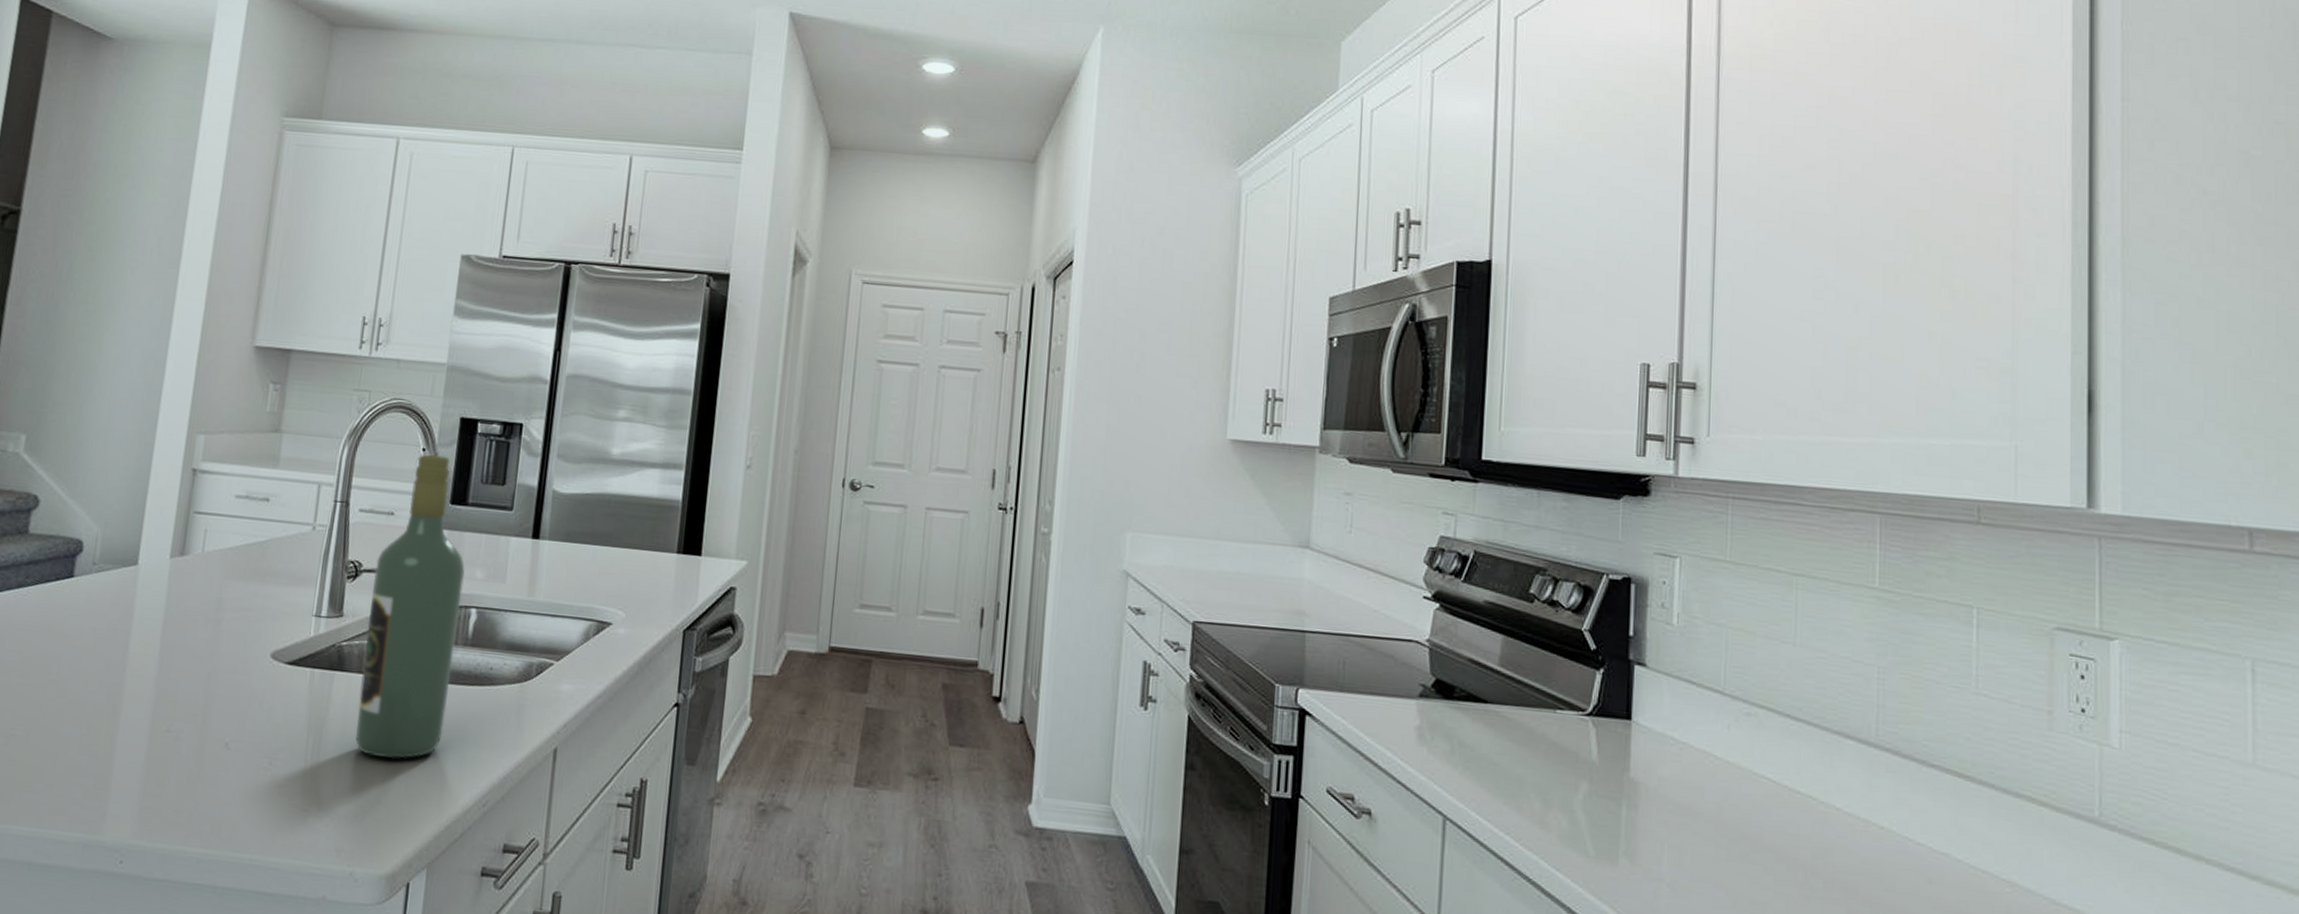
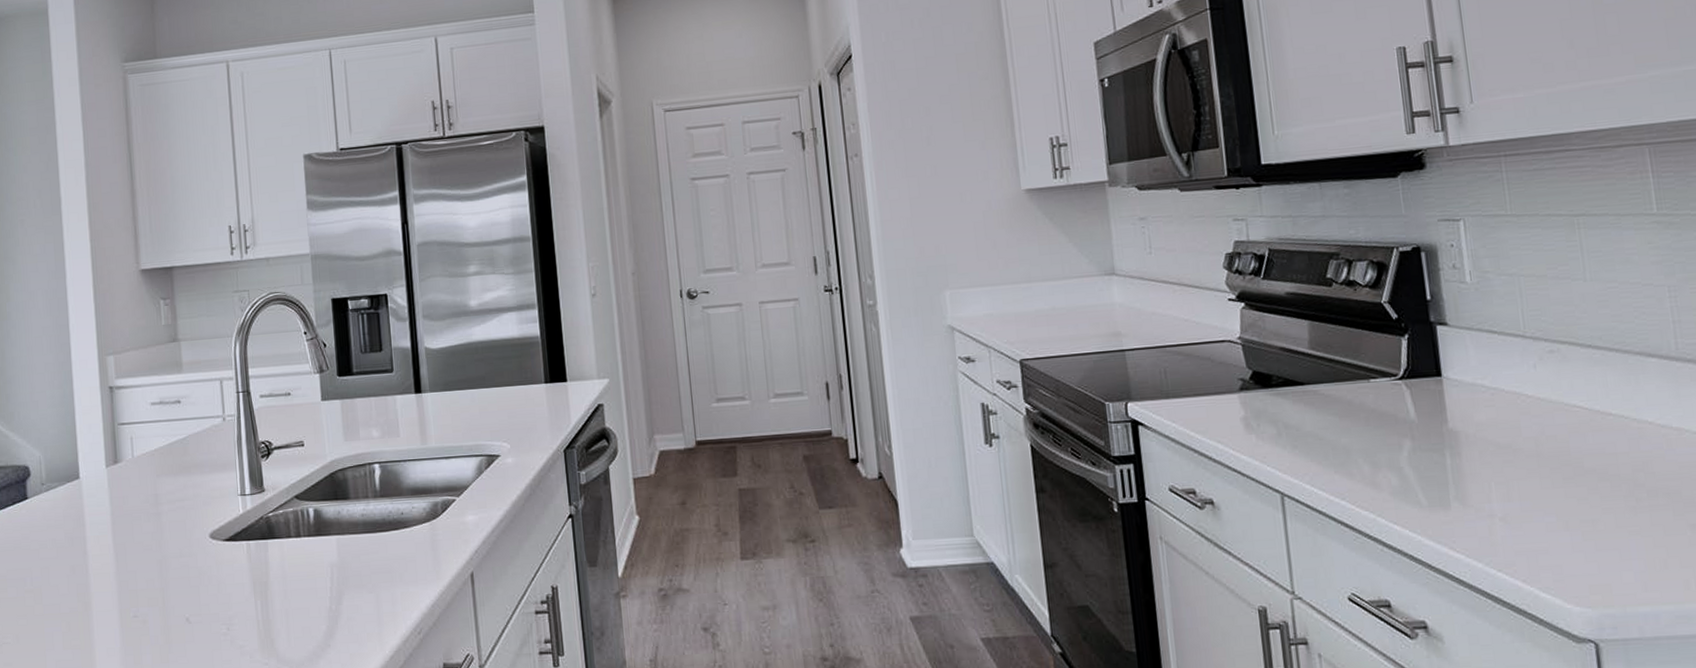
wine bottle: present [355,453,465,759] -> none [284,334,371,607]

